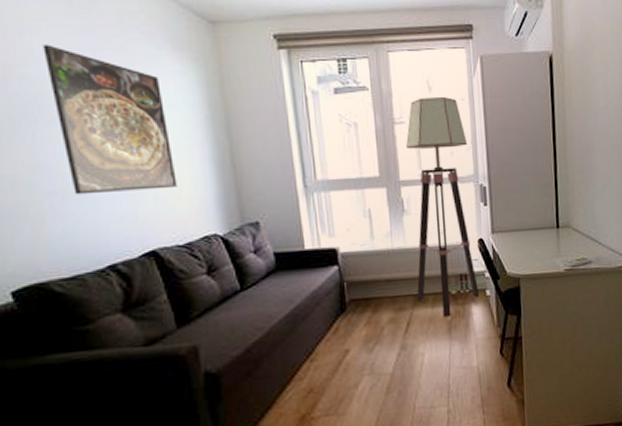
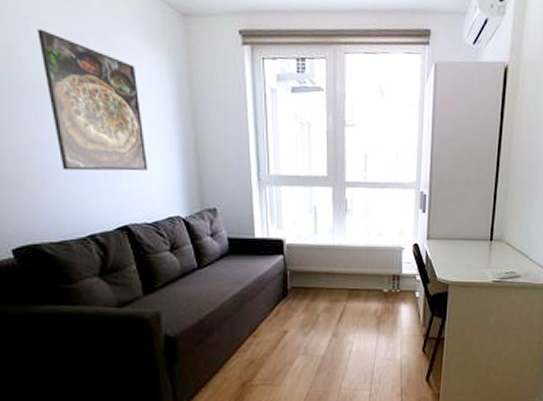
floor lamp: present [406,97,480,317] -> none [351,102,413,312]

